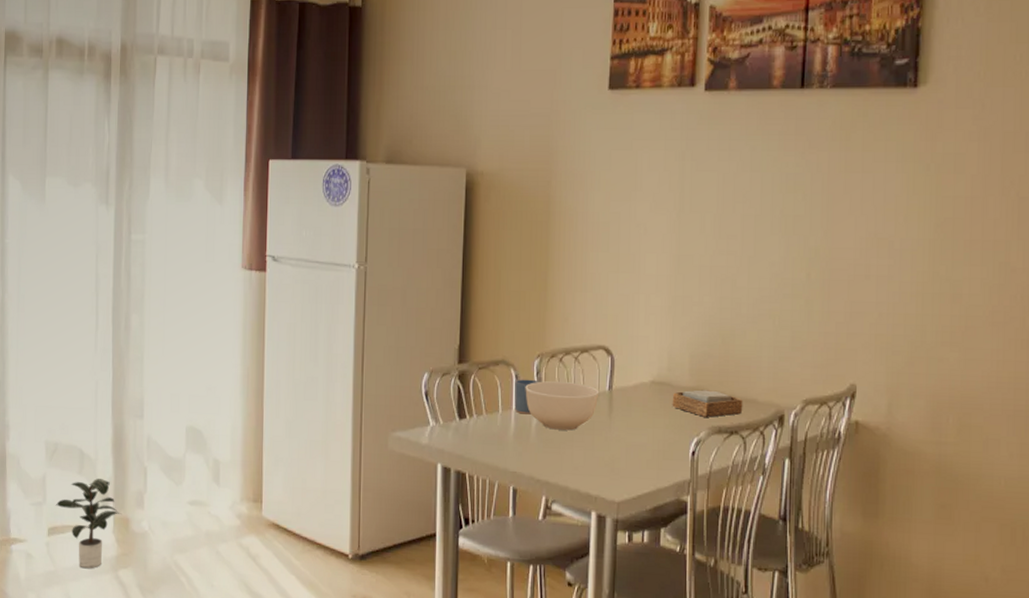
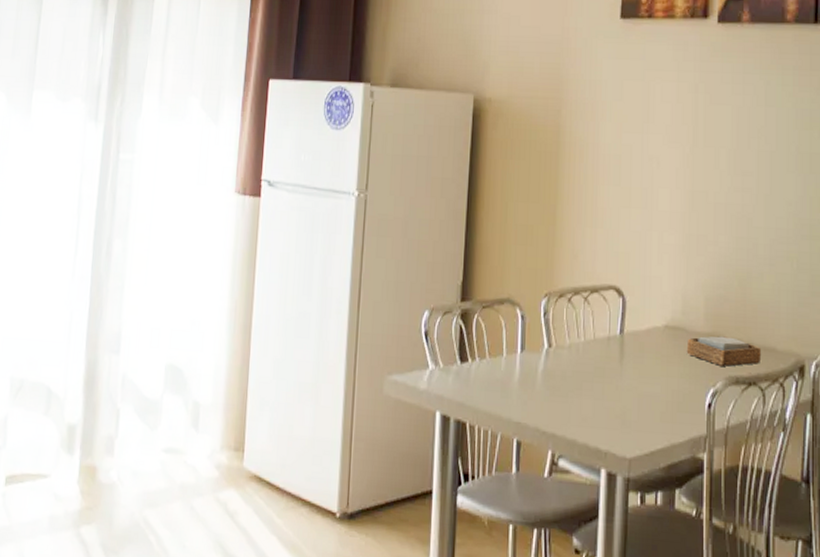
potted plant: present [55,479,121,569] -> none [16,421,88,525]
mug: present [514,379,539,415] -> none [520,320,546,359]
bowl: present [525,381,599,431] -> none [531,322,610,378]

